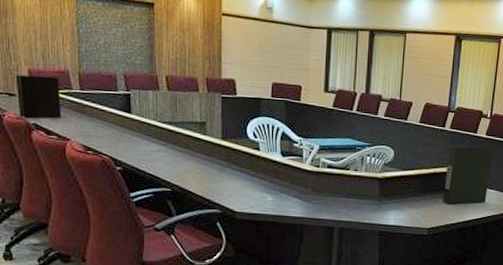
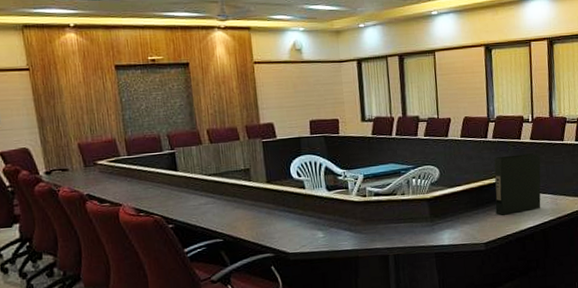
binder: present [15,75,62,119] -> none [66,147,113,191]

